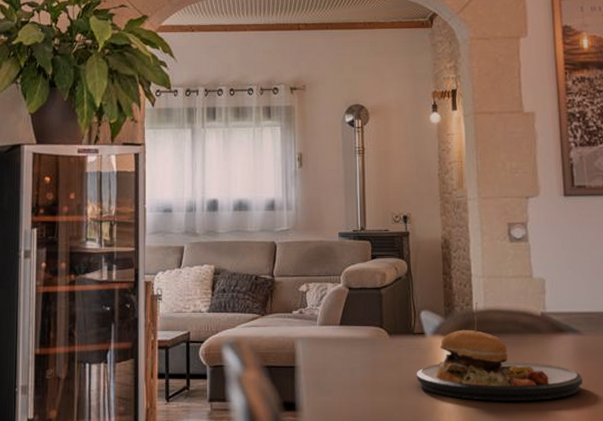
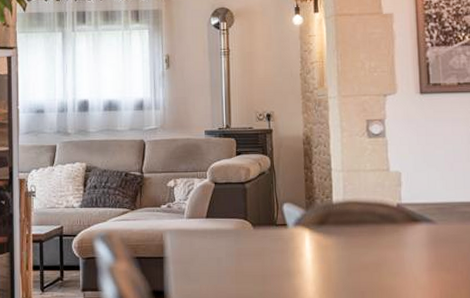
plate: present [416,303,582,401] -> none [278,195,435,287]

